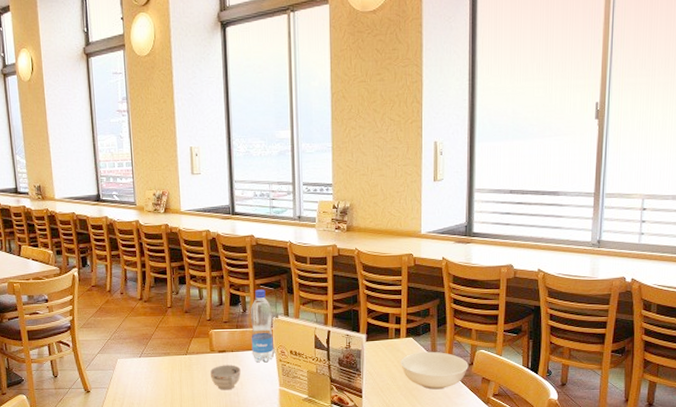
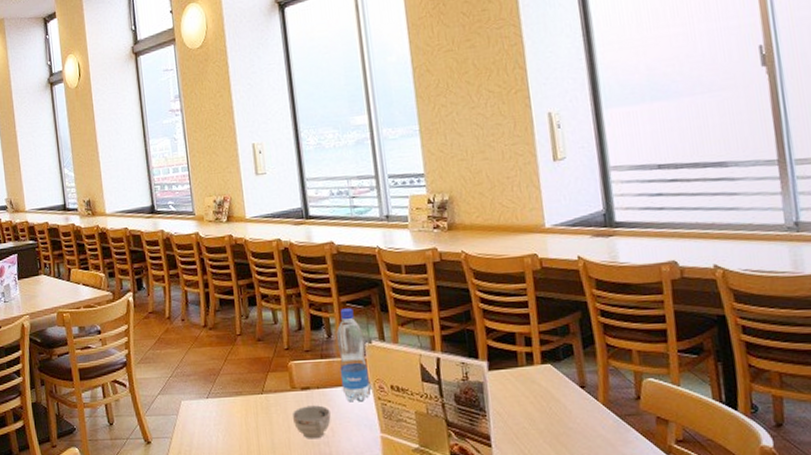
bowl: present [400,351,469,390] -> none [537,381,634,435]

